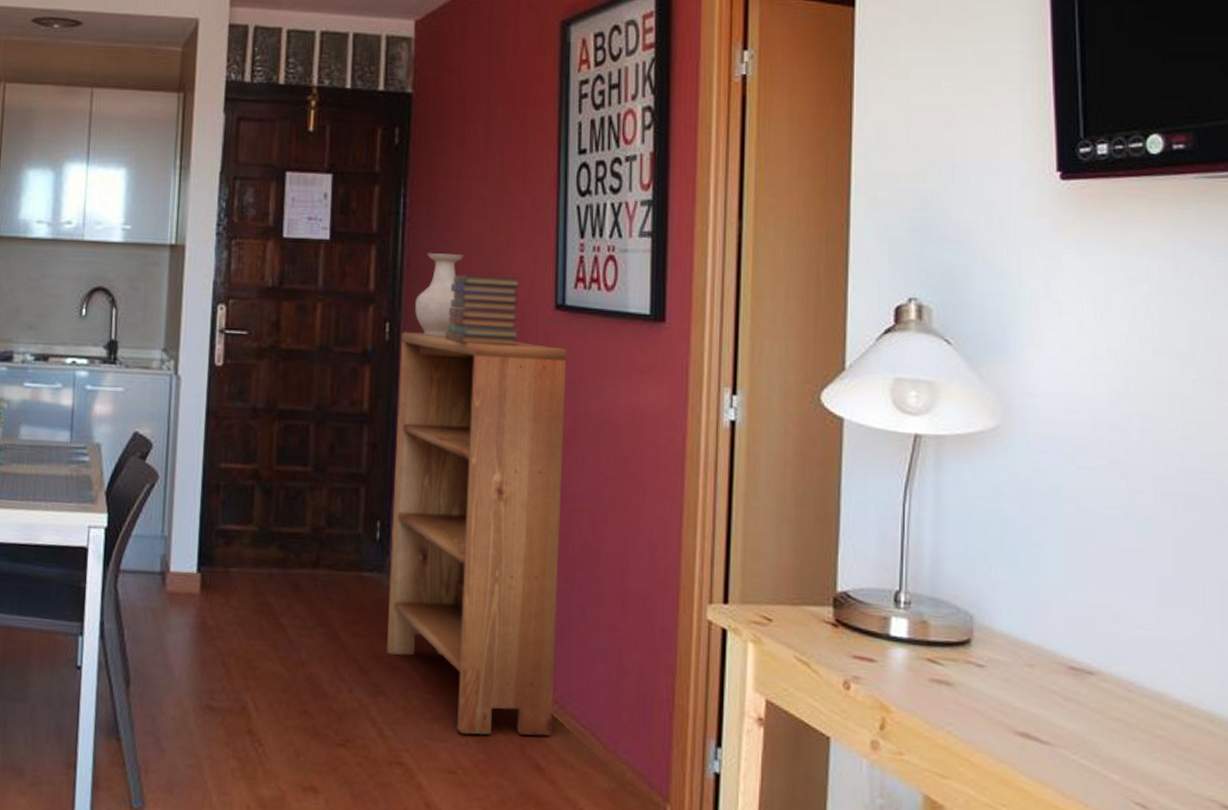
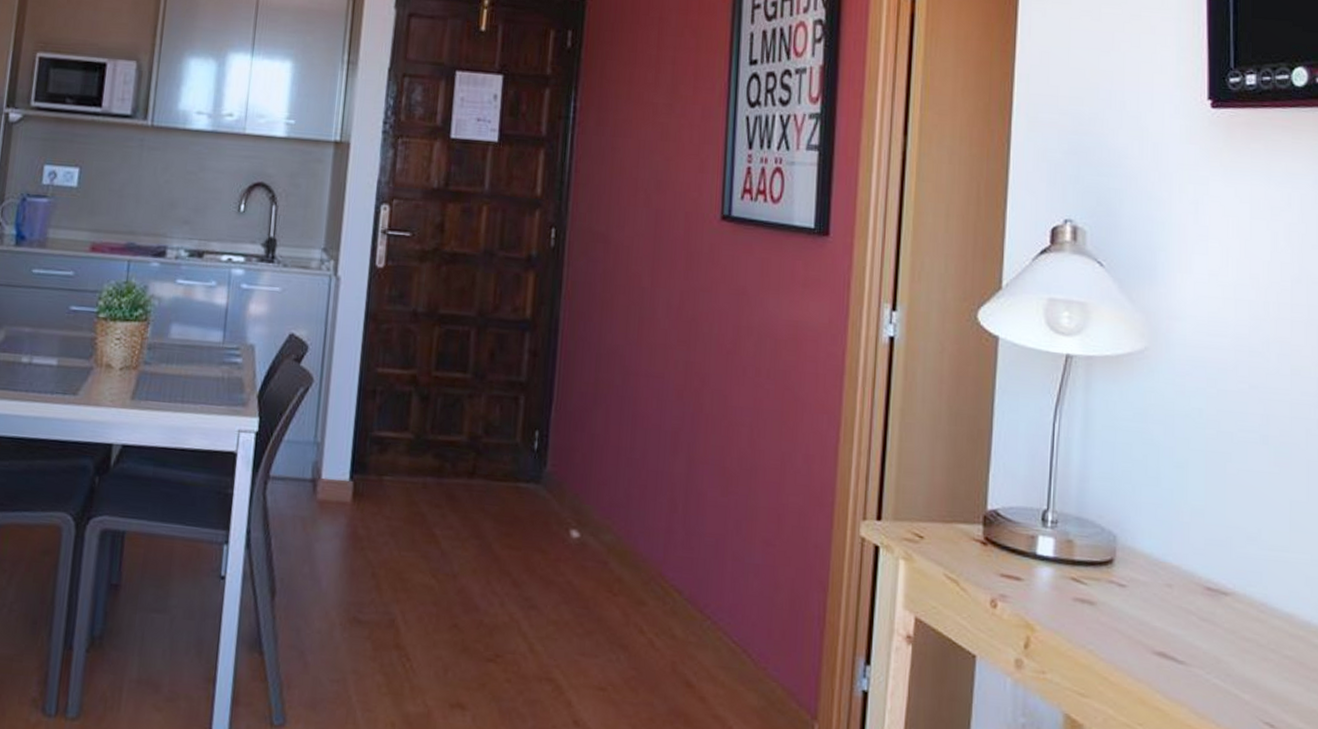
bookshelf: present [387,332,567,736] -> none [541,238,732,653]
vase: present [415,252,470,338] -> none [581,158,637,246]
book stack: present [445,274,522,347] -> none [610,181,689,257]

